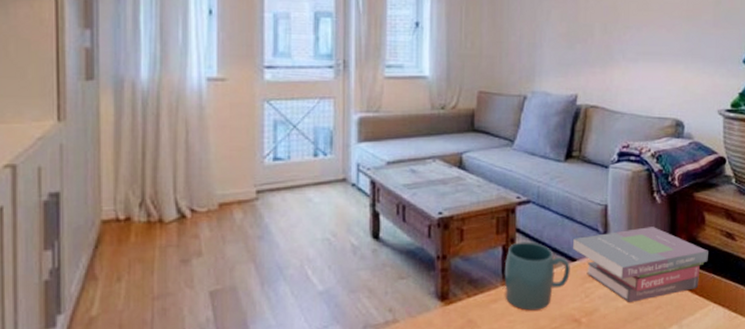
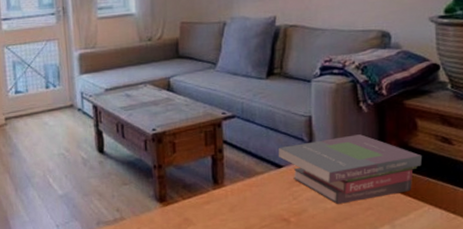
mug: present [504,241,570,311] -> none [214,151,277,211]

